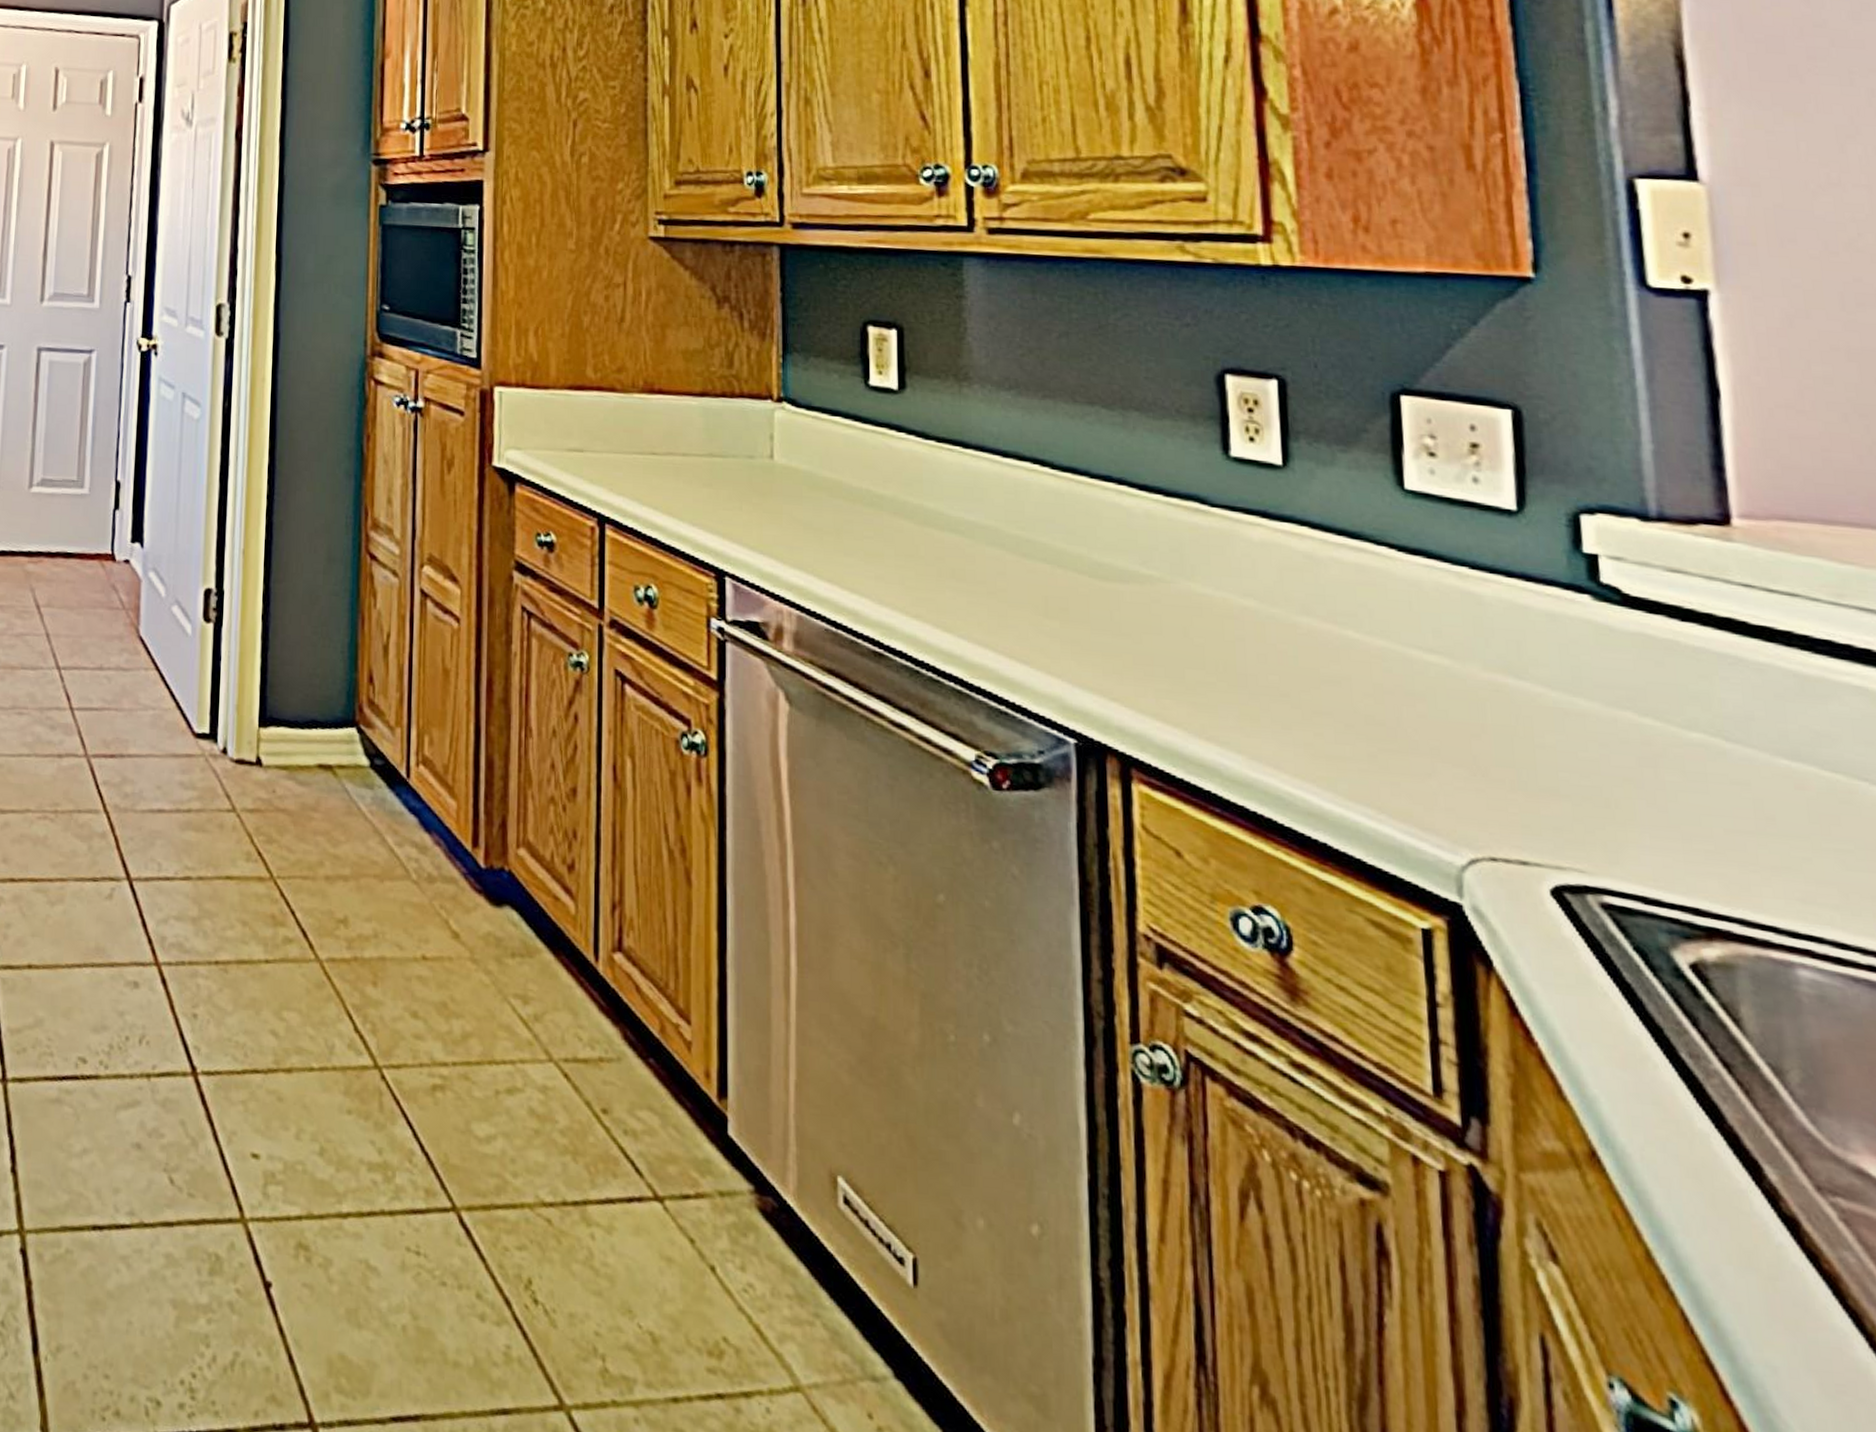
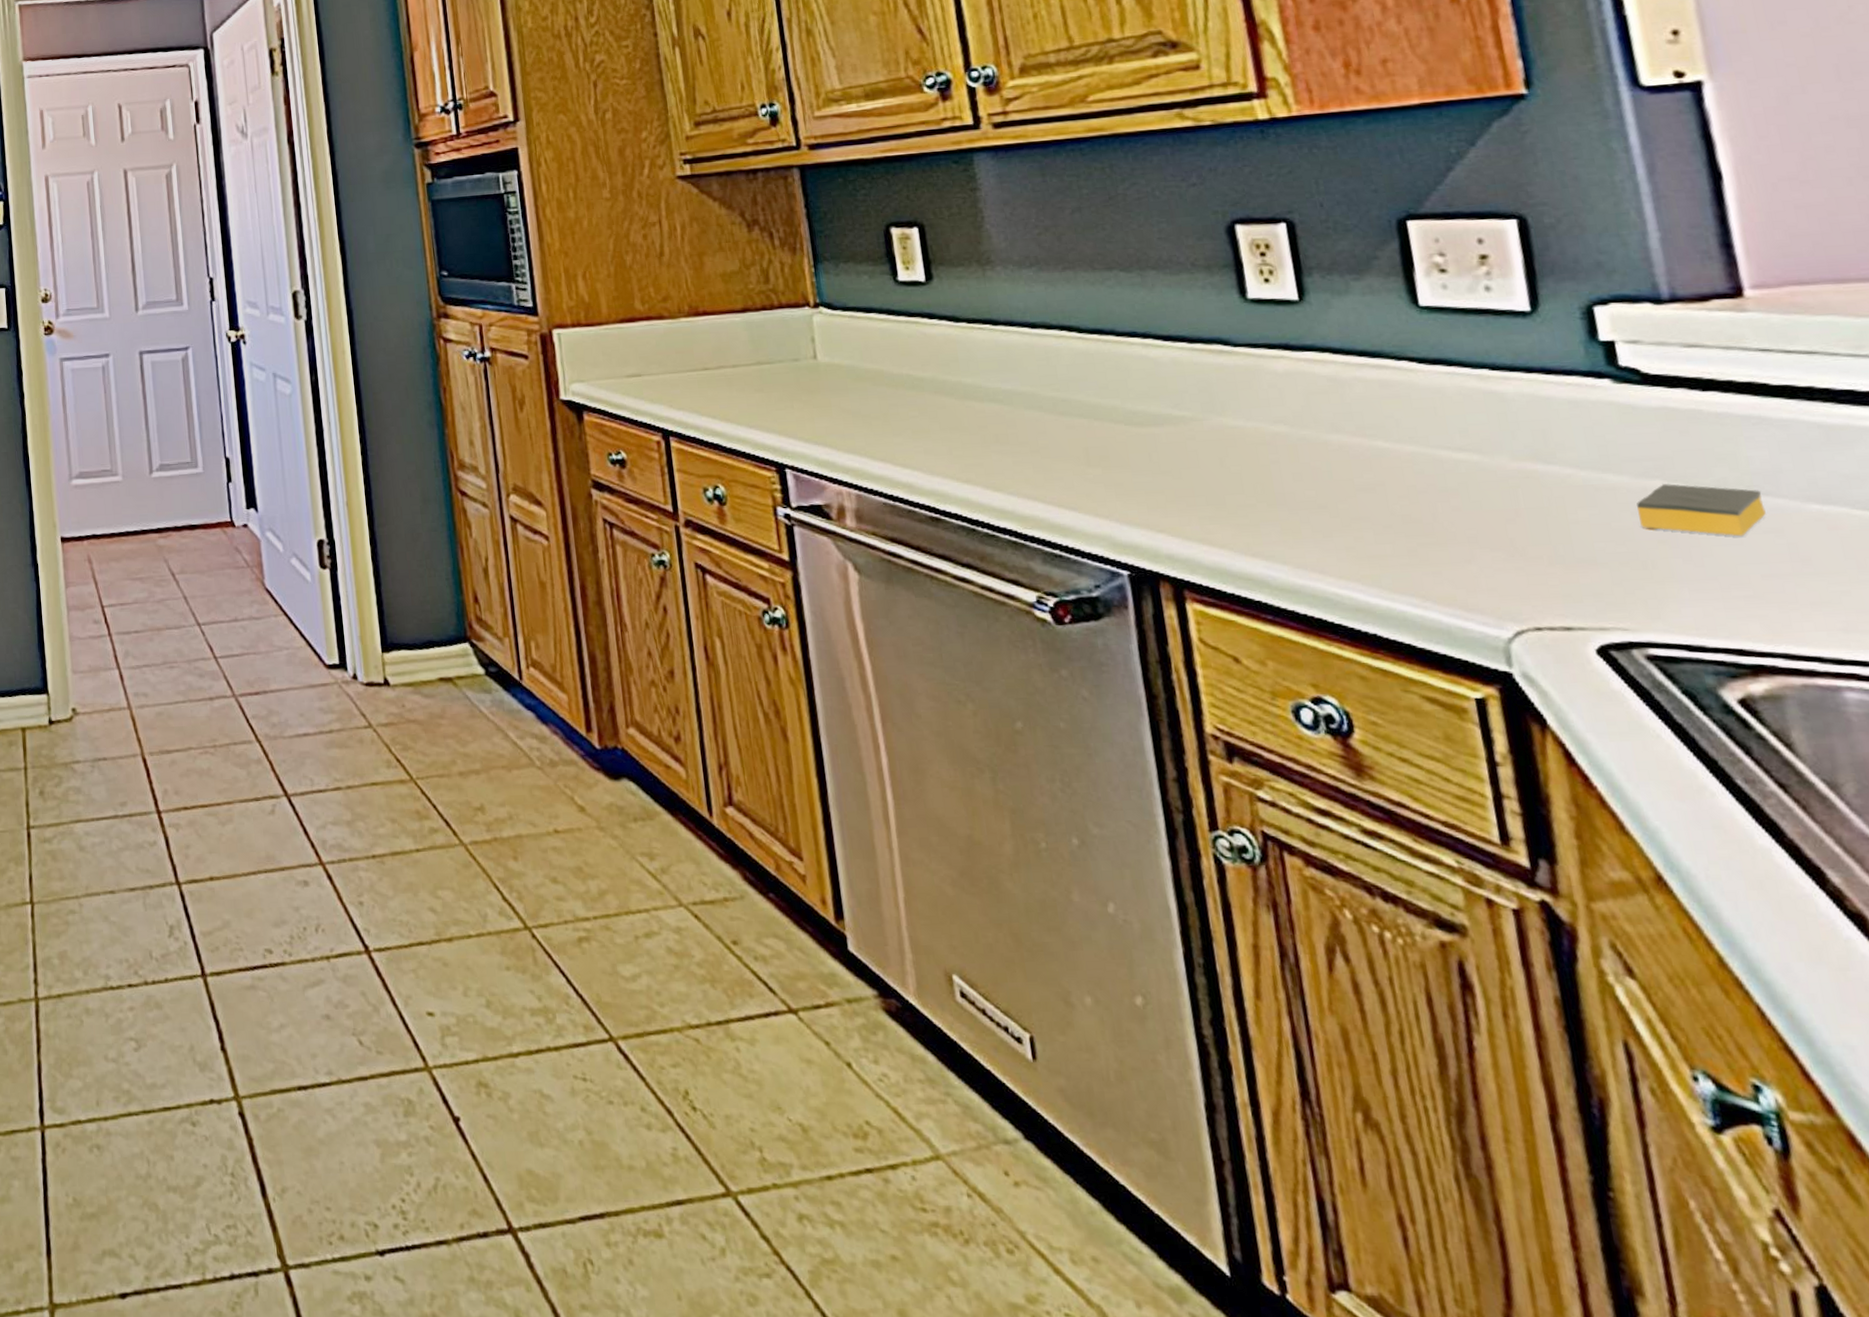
sponge: none [1605,717,1734,785] -> present [1637,484,1766,537]

